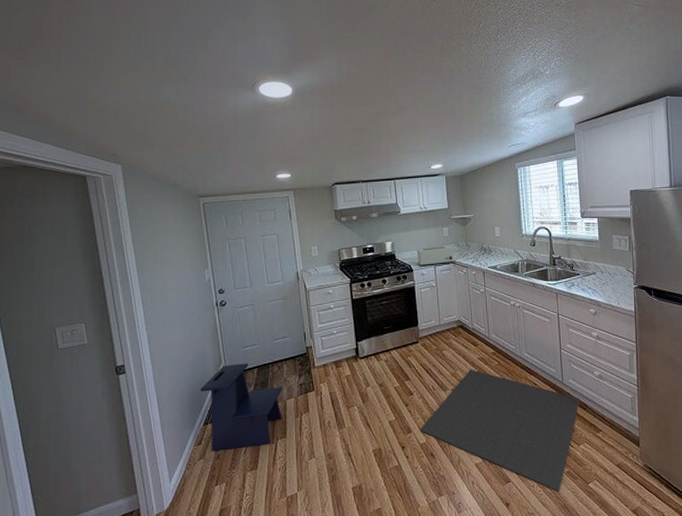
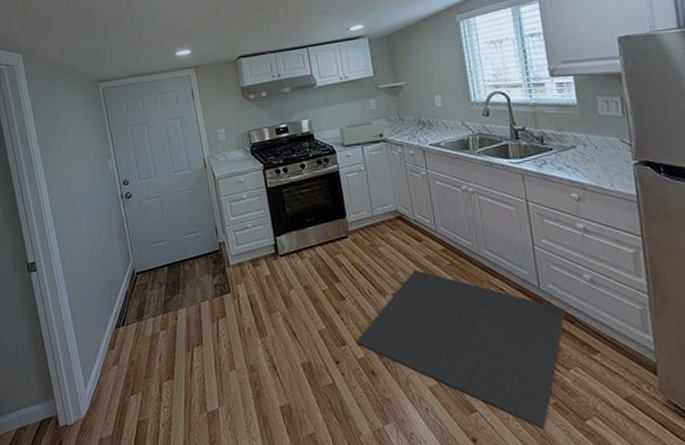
step stool: present [200,363,282,451] -> none [110,260,197,357]

